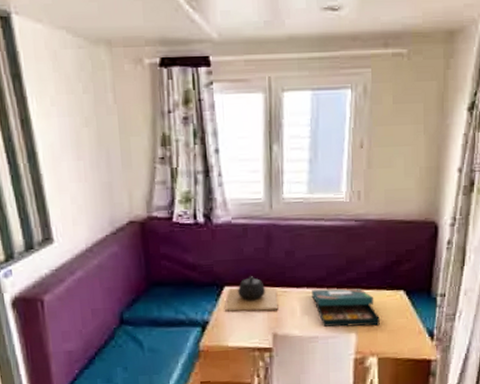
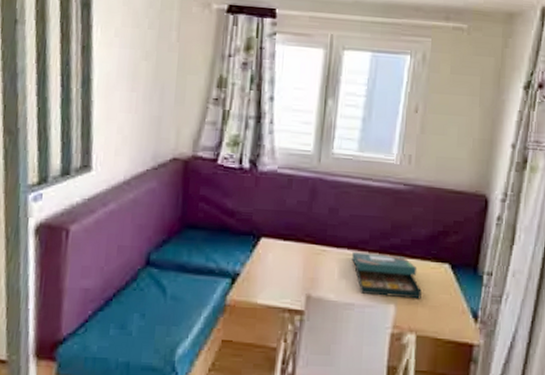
teapot: present [225,276,278,312] -> none [259,230,316,271]

